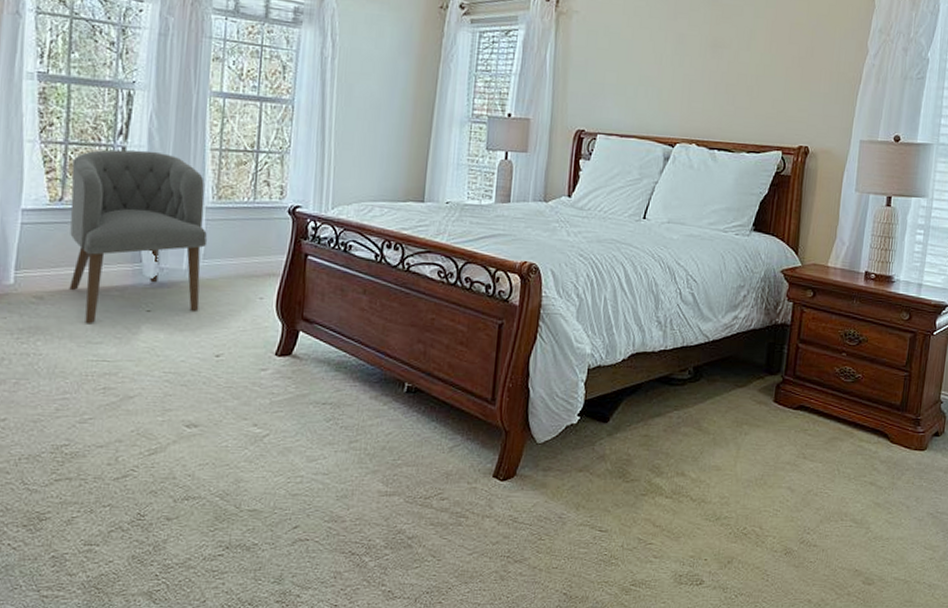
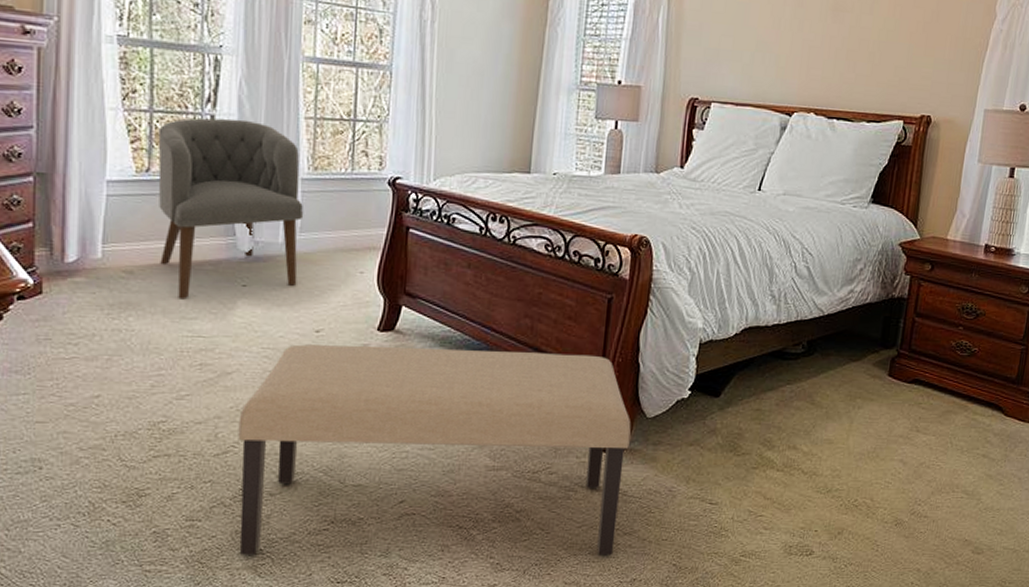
bench: none [135,369,522,584] -> present [238,344,631,556]

